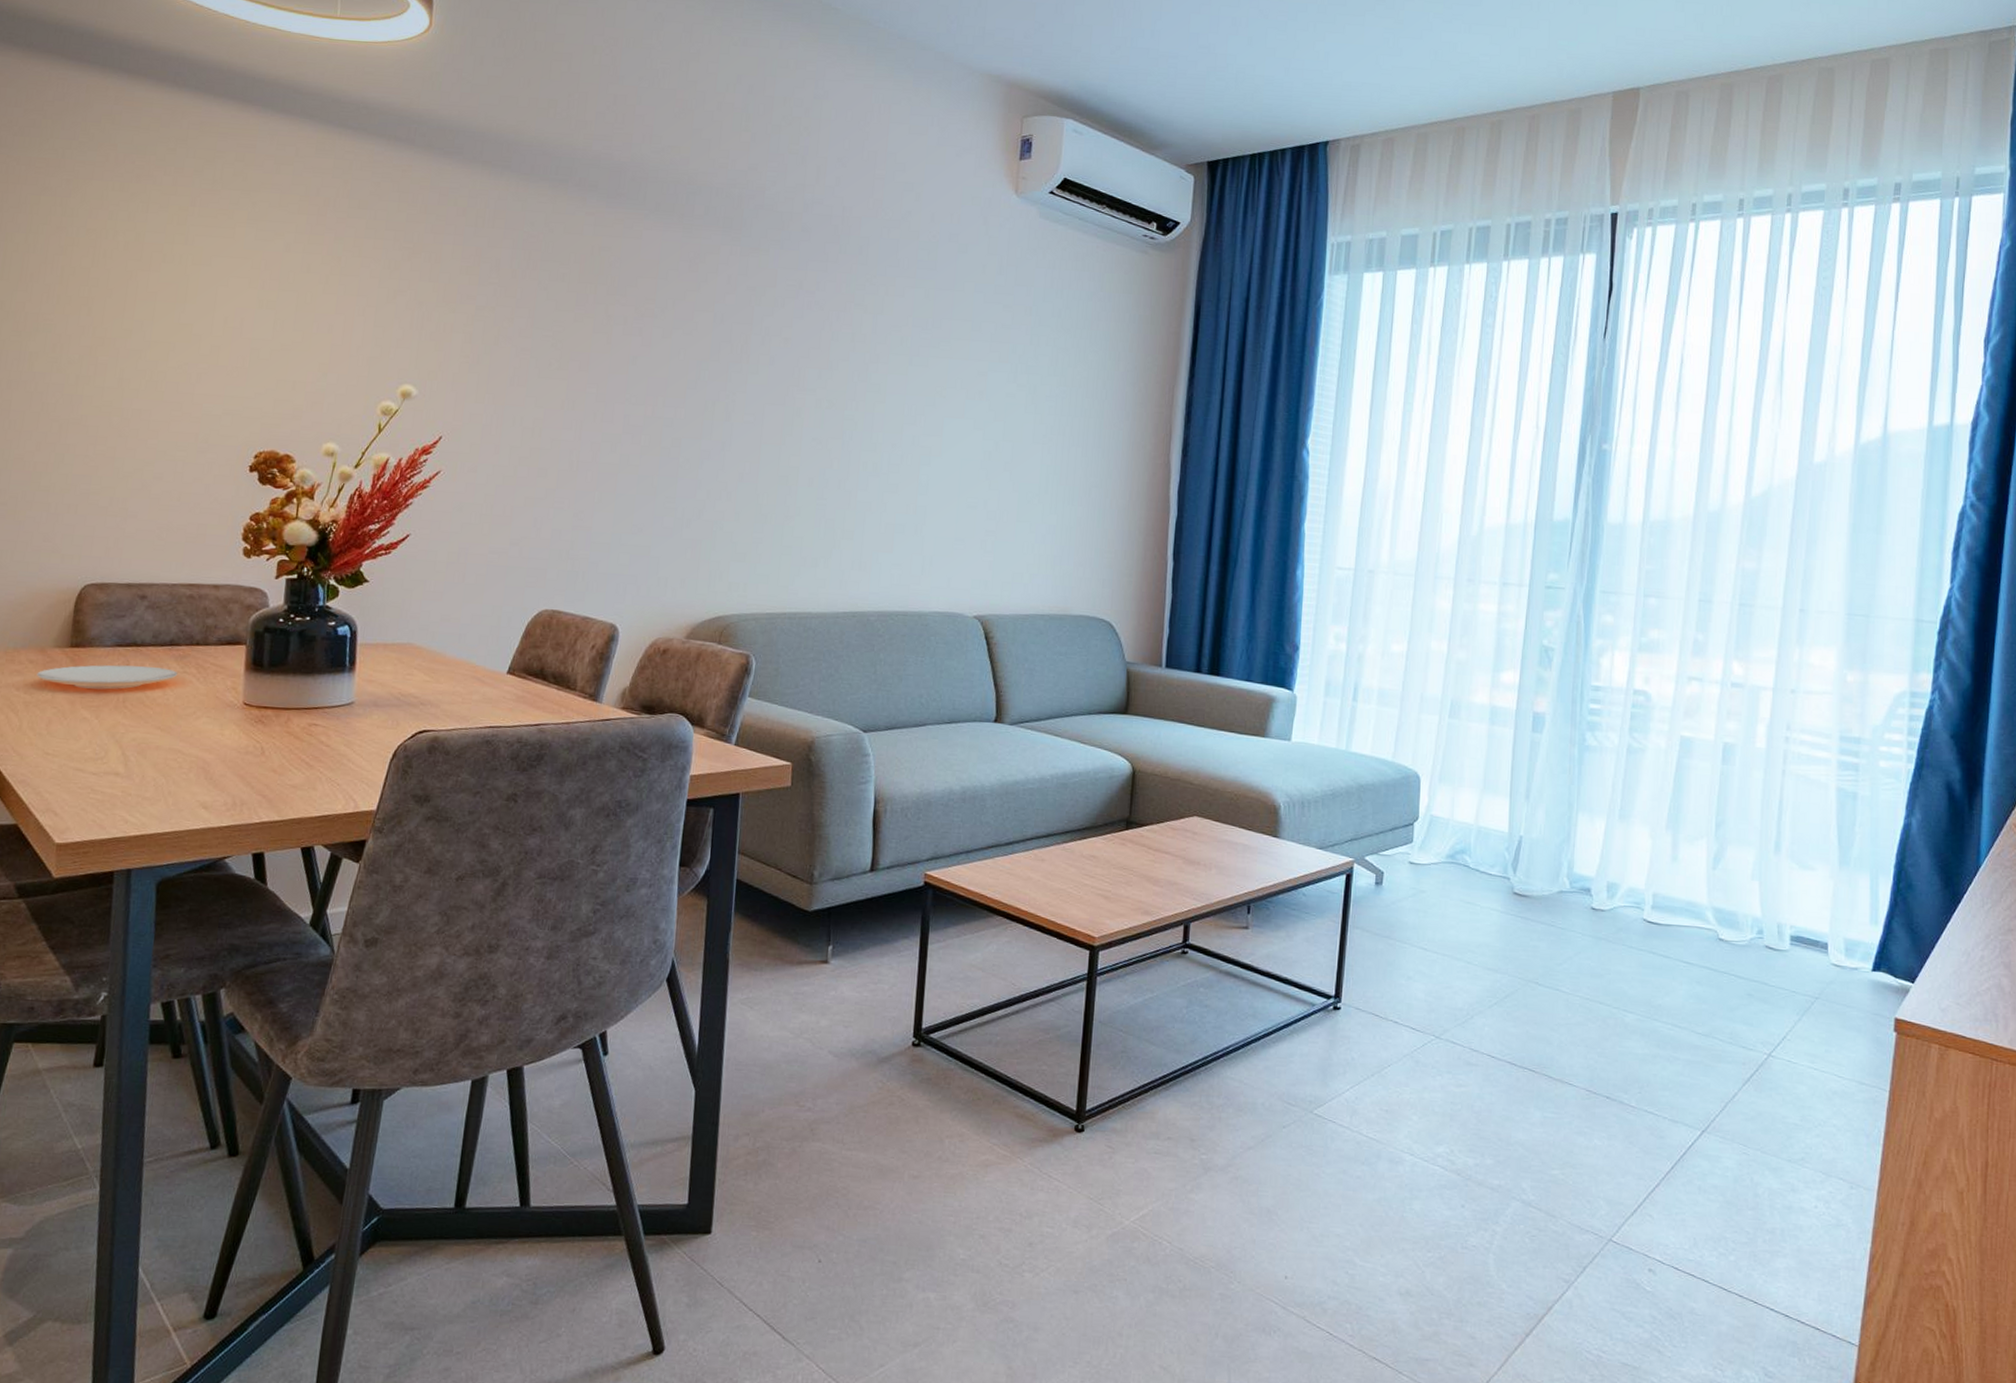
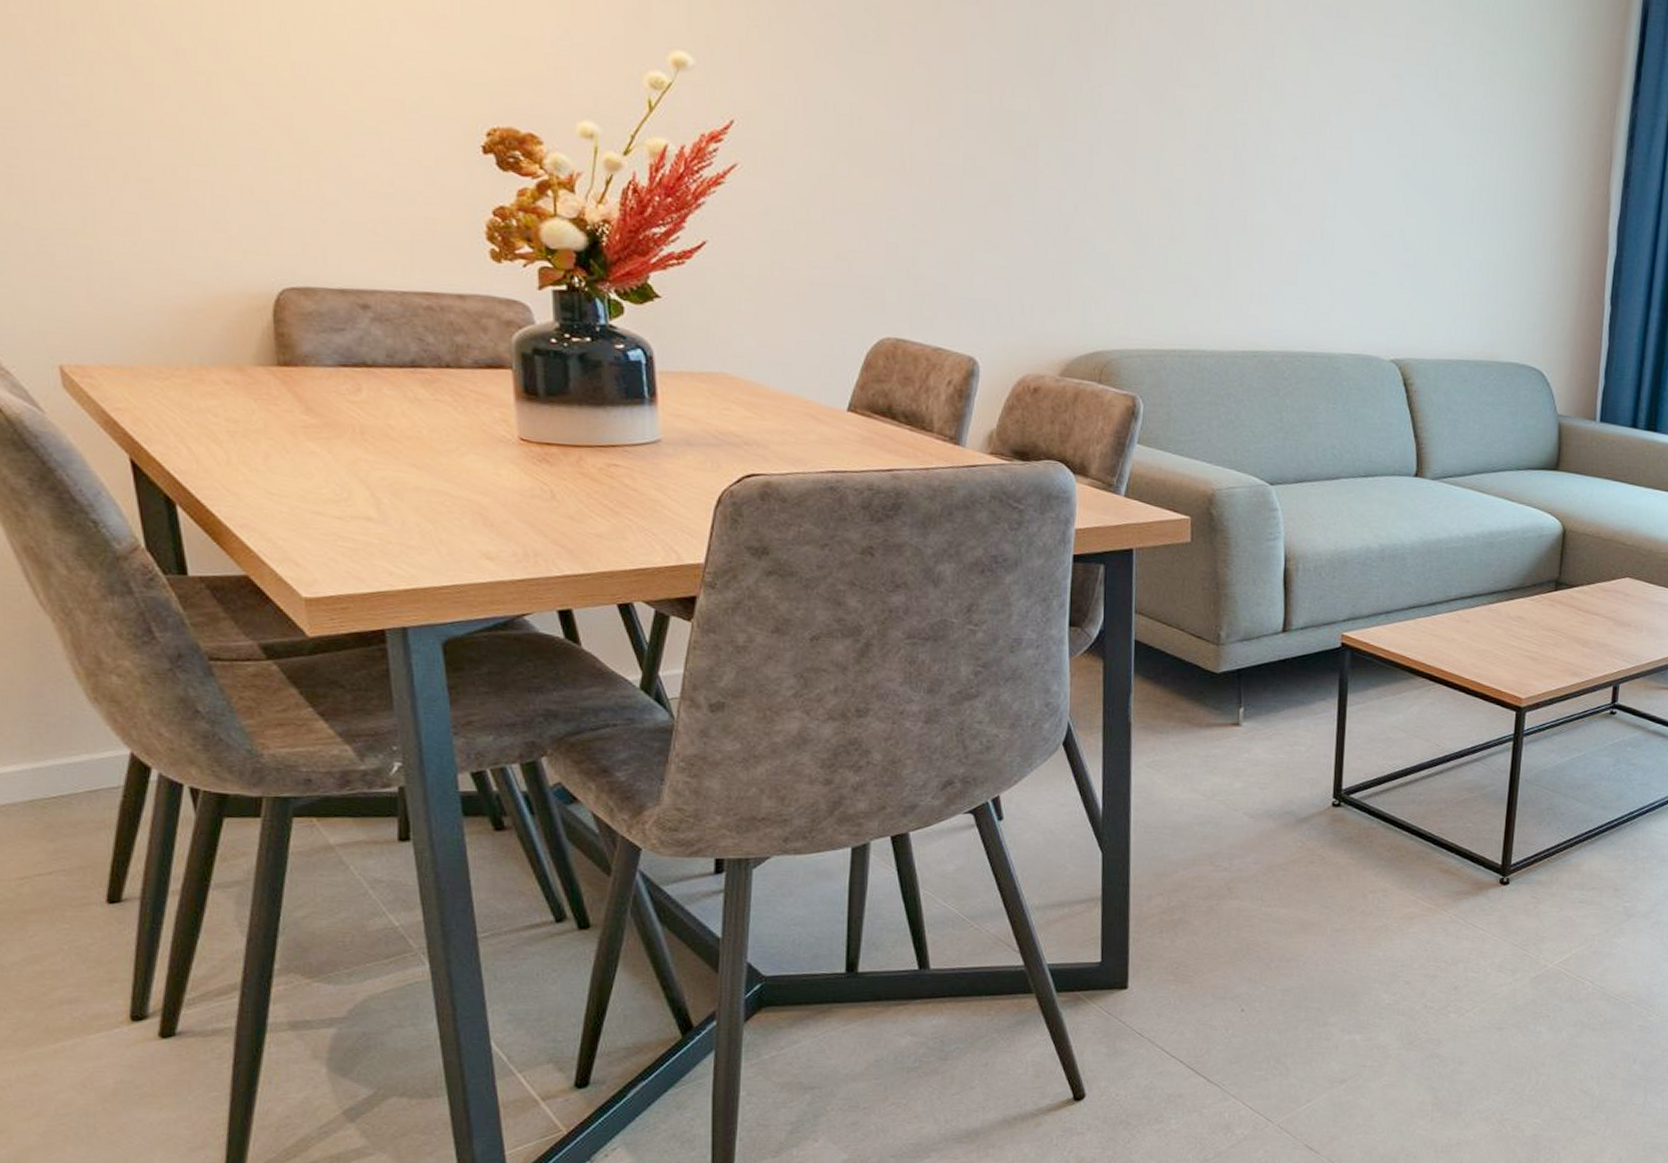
plate: present [37,664,178,690] -> none [238,388,428,419]

